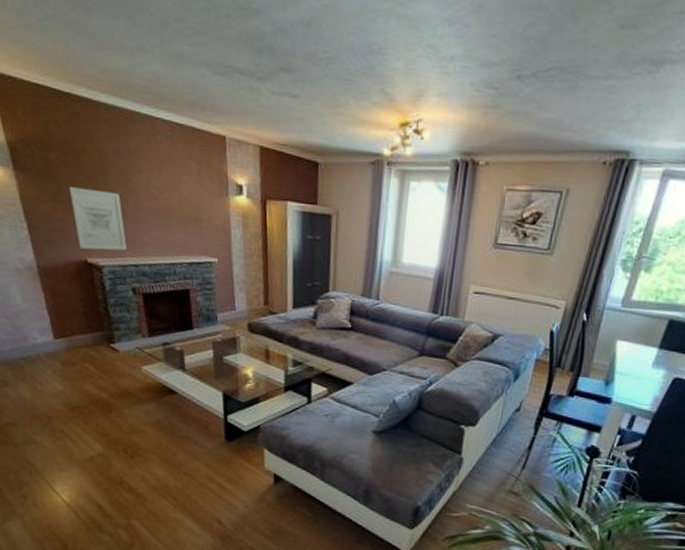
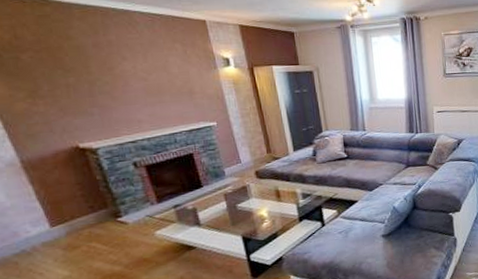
wall art: present [69,187,127,251] -> none [48,80,121,136]

